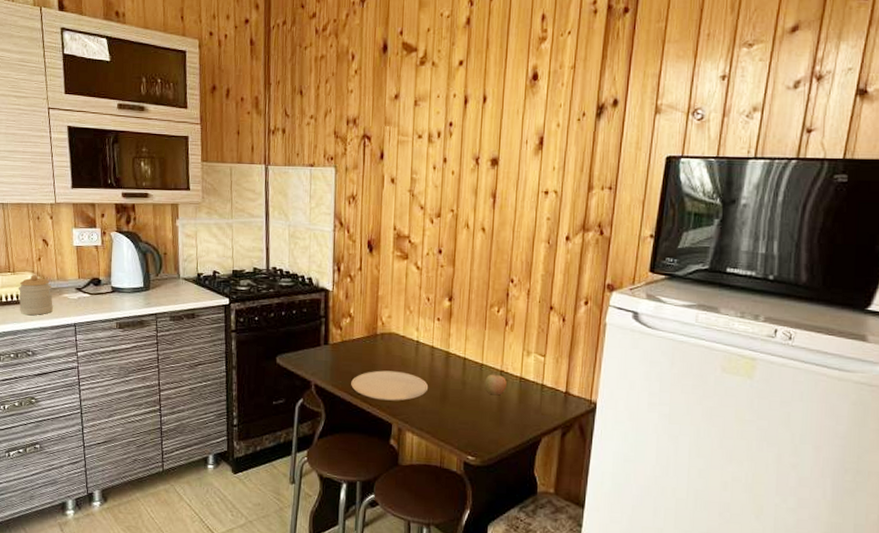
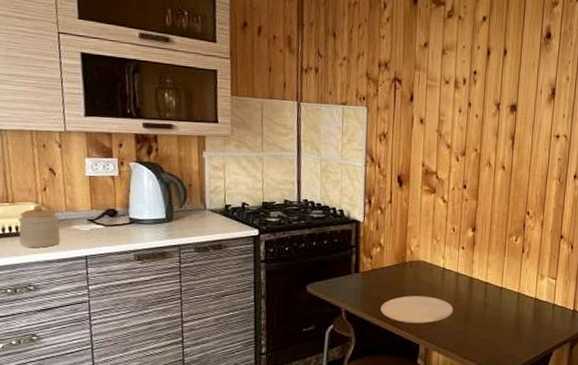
fruit: present [484,373,507,396] -> none [504,295,523,315]

